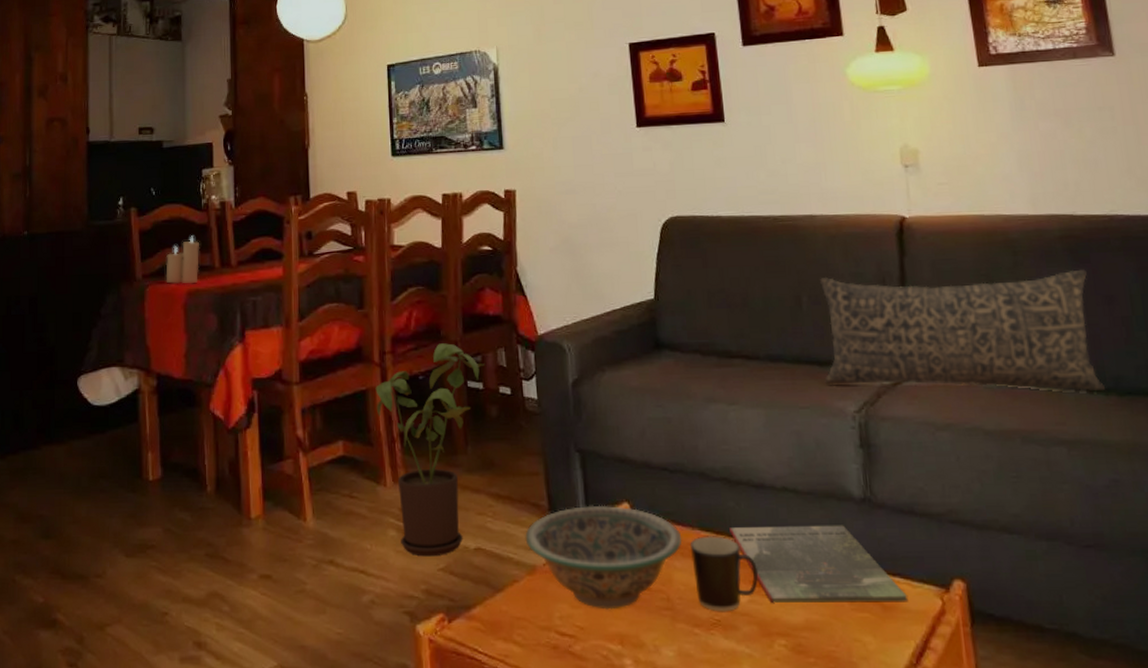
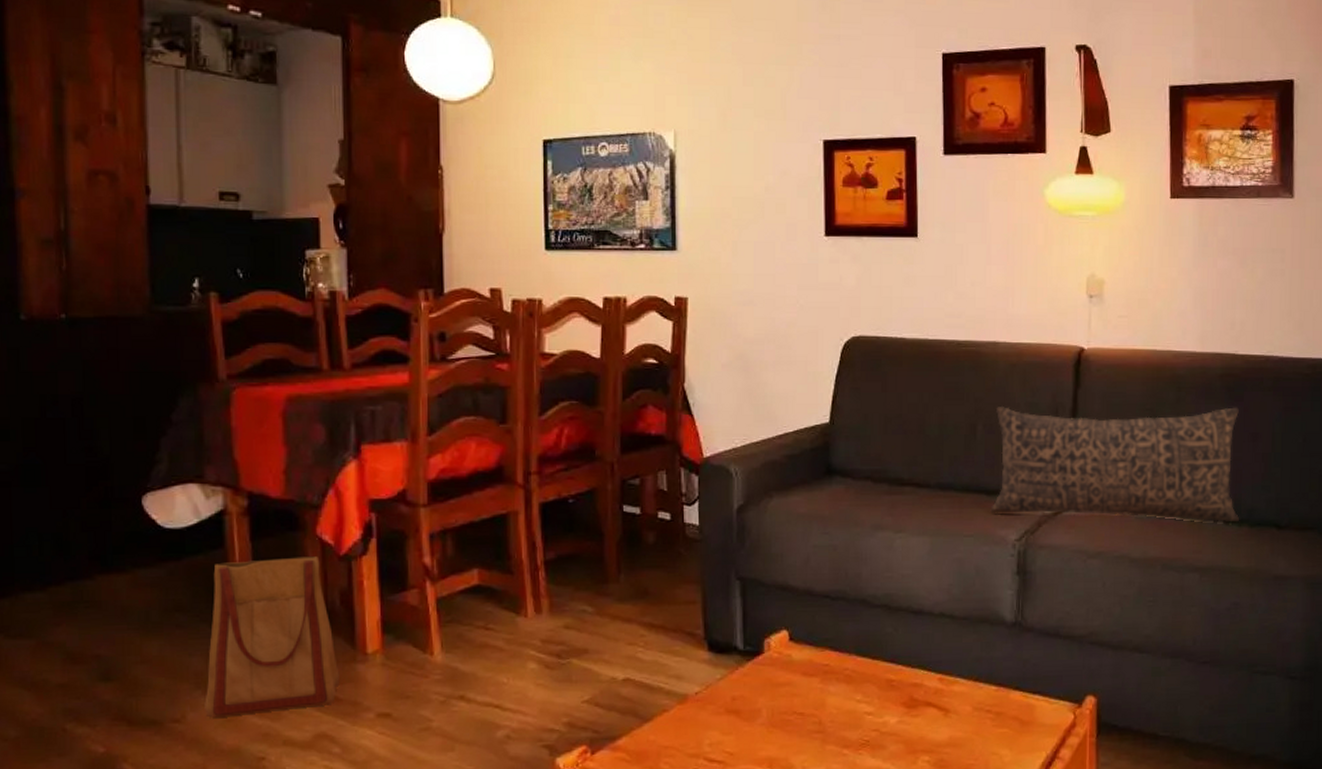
shopping bag: none [121,429,229,575] -> present [205,556,340,719]
candle: present [166,235,199,284] -> none [258,330,302,388]
house plant: present [375,343,484,557] -> none [517,464,643,689]
decorative bowl: present [525,505,682,610] -> none [678,633,839,735]
mug: present [689,534,758,612] -> none [845,660,908,733]
magazine: present [729,525,908,603] -> none [885,648,1045,722]

